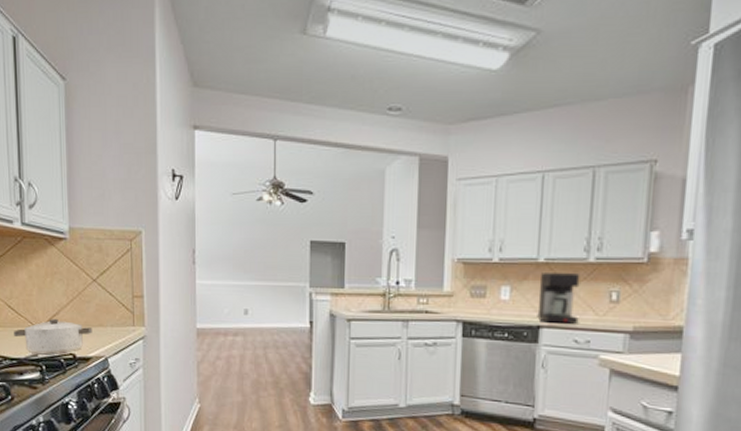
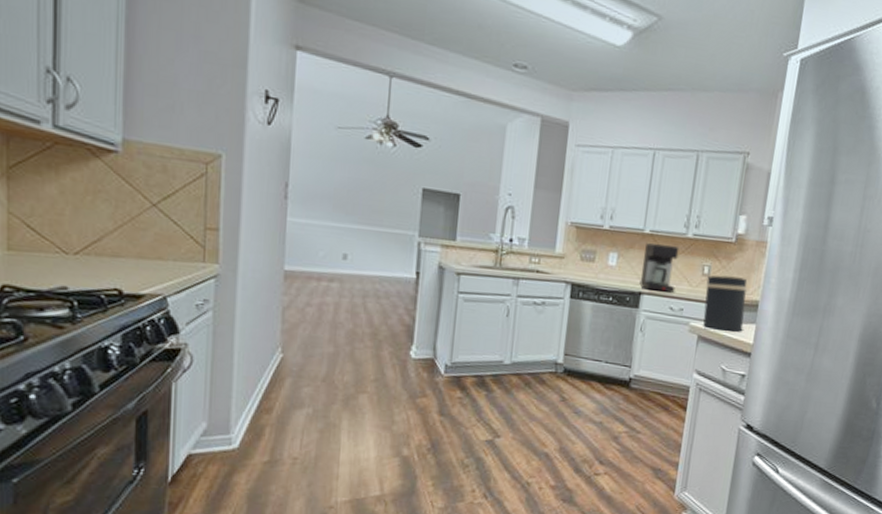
cooking pot: present [14,319,93,355] -> none [33,246,148,289]
cylinder: none [615,300,667,364] -> present [703,274,748,332]

